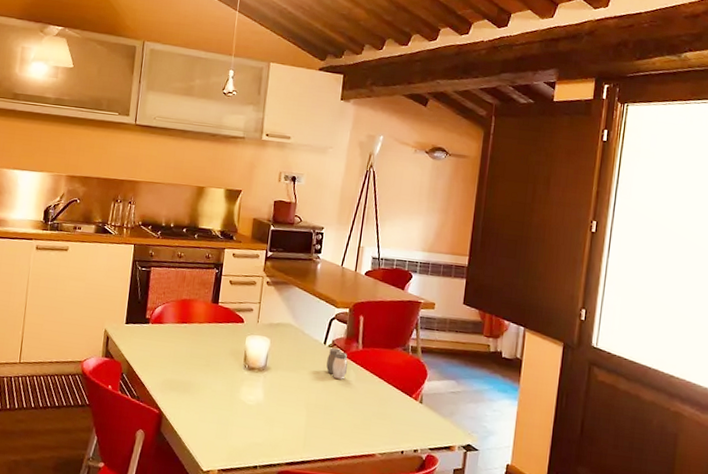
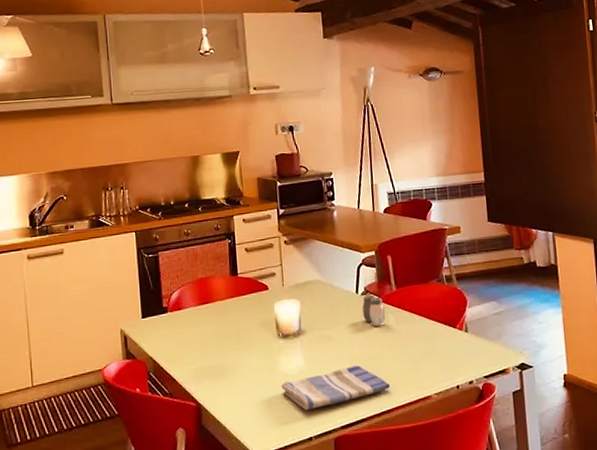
dish towel: none [237,409,339,441] -> present [280,365,391,411]

